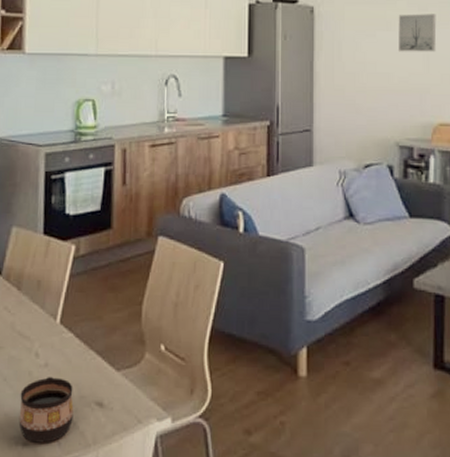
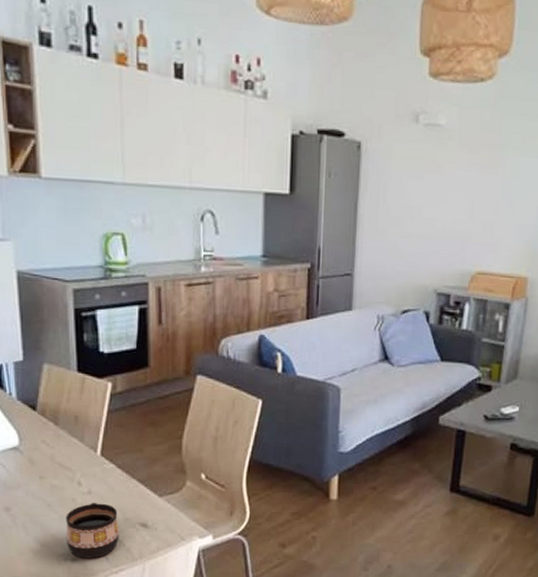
wall art: present [398,14,437,52] -> none [445,156,486,199]

